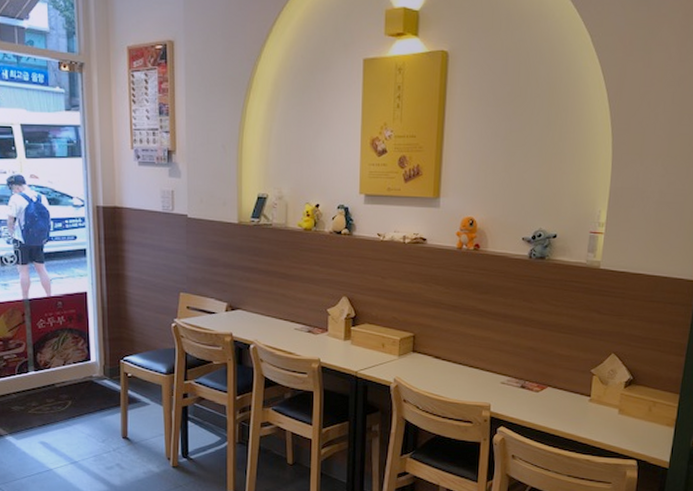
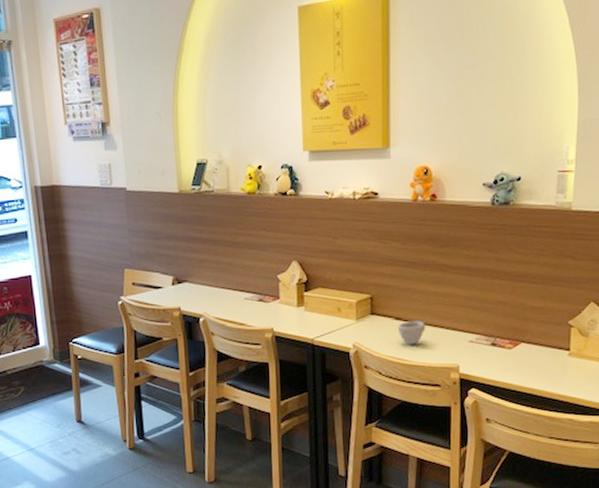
cup: none [436,360,463,383] -> present [397,321,426,345]

